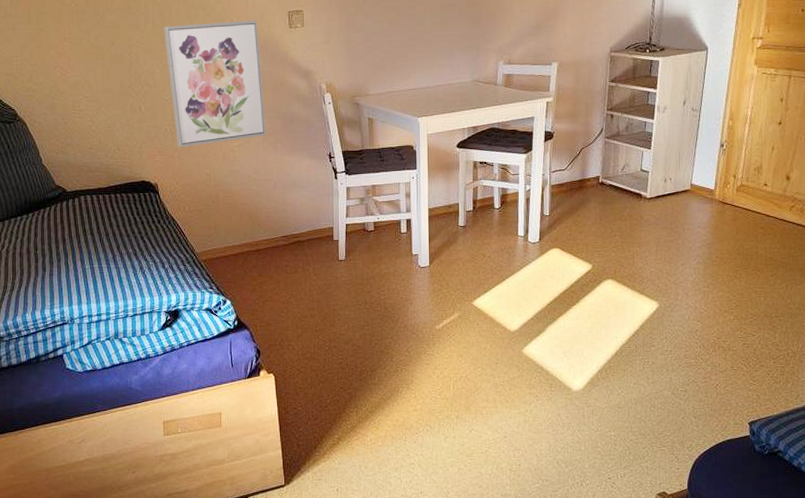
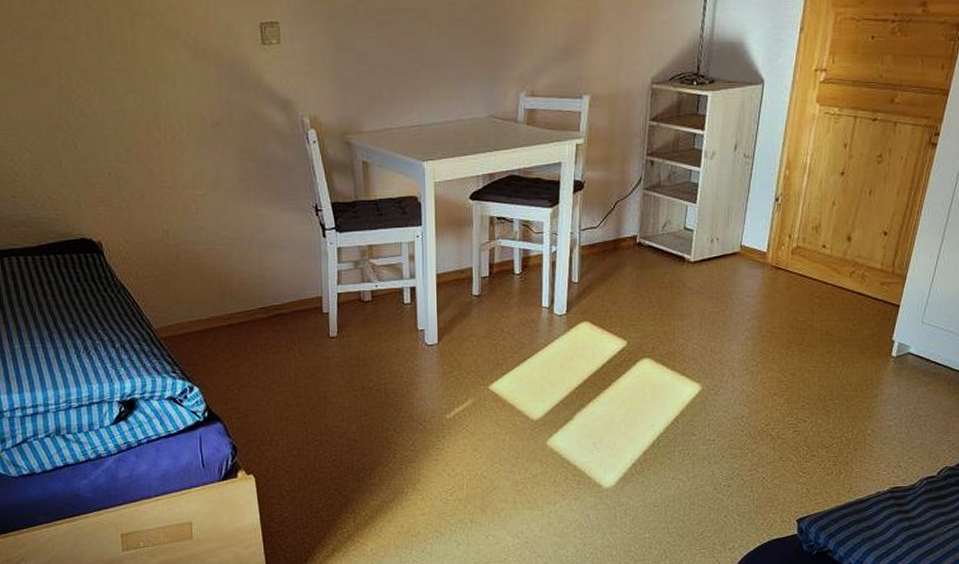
wall art: present [163,20,266,148] -> none [100,33,237,196]

